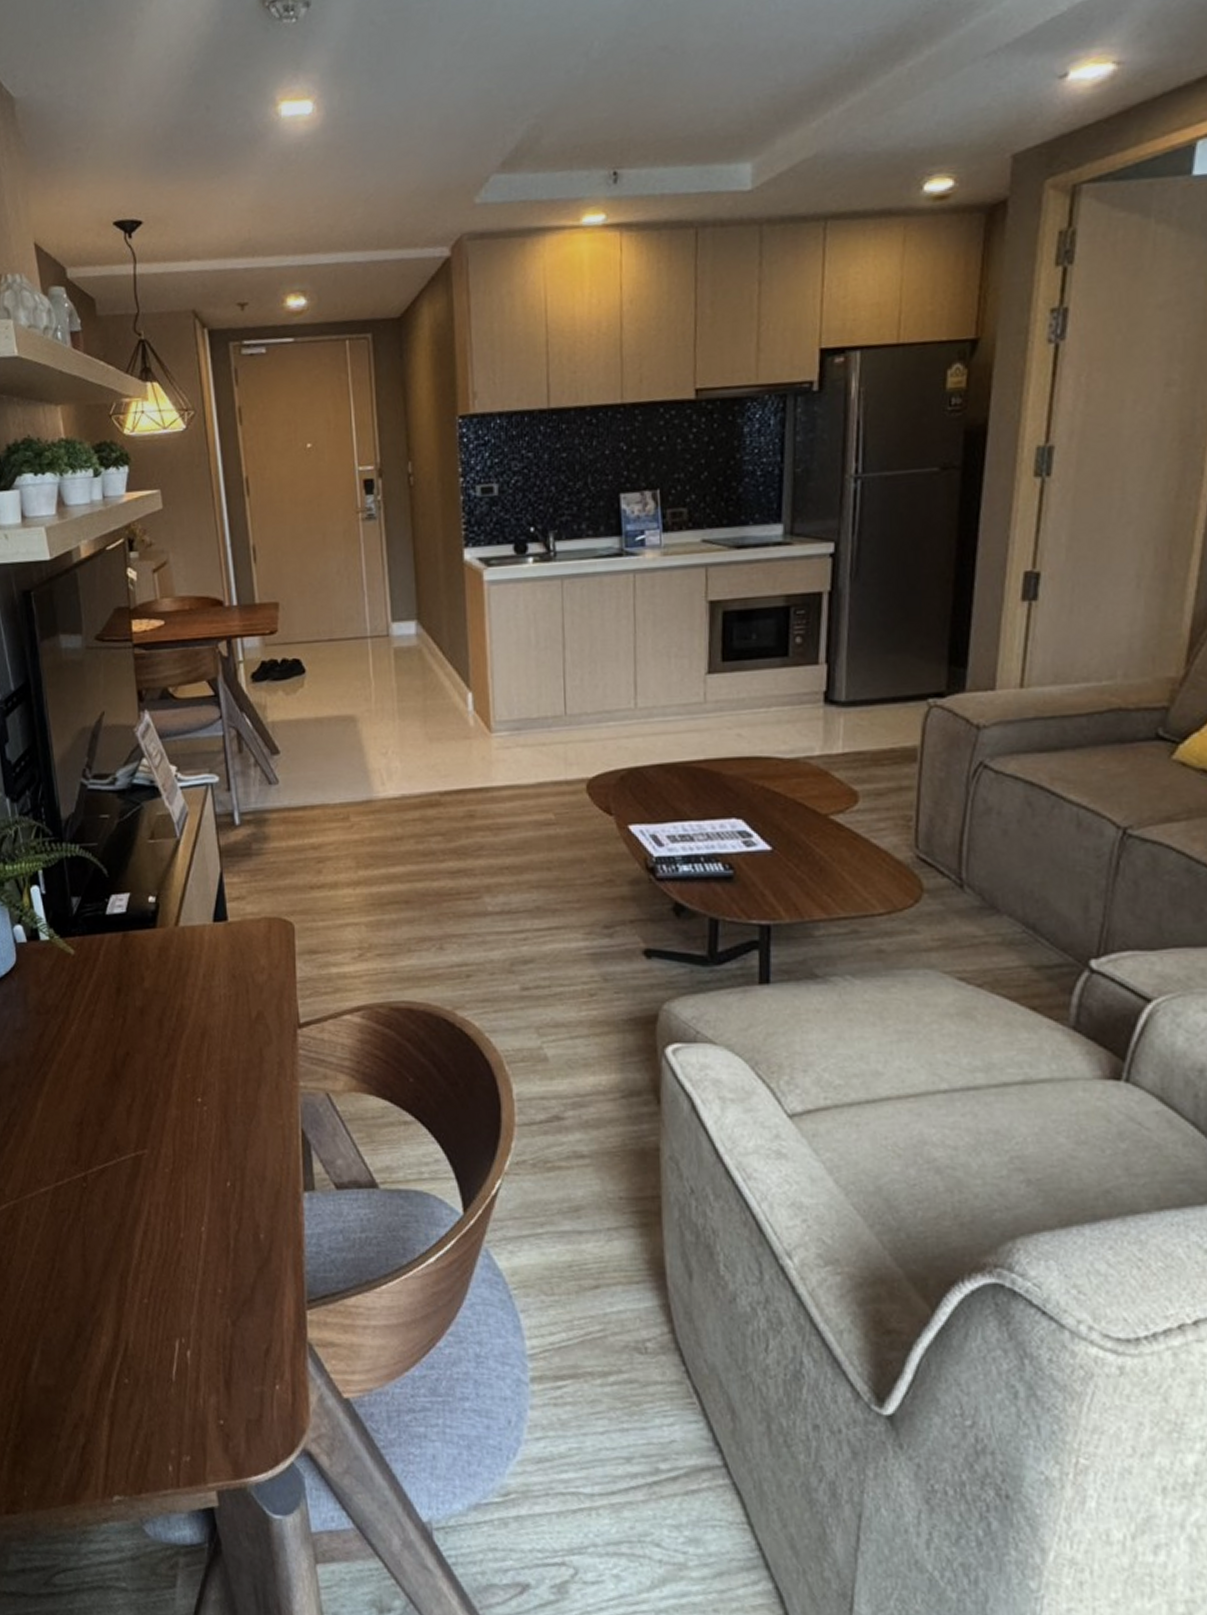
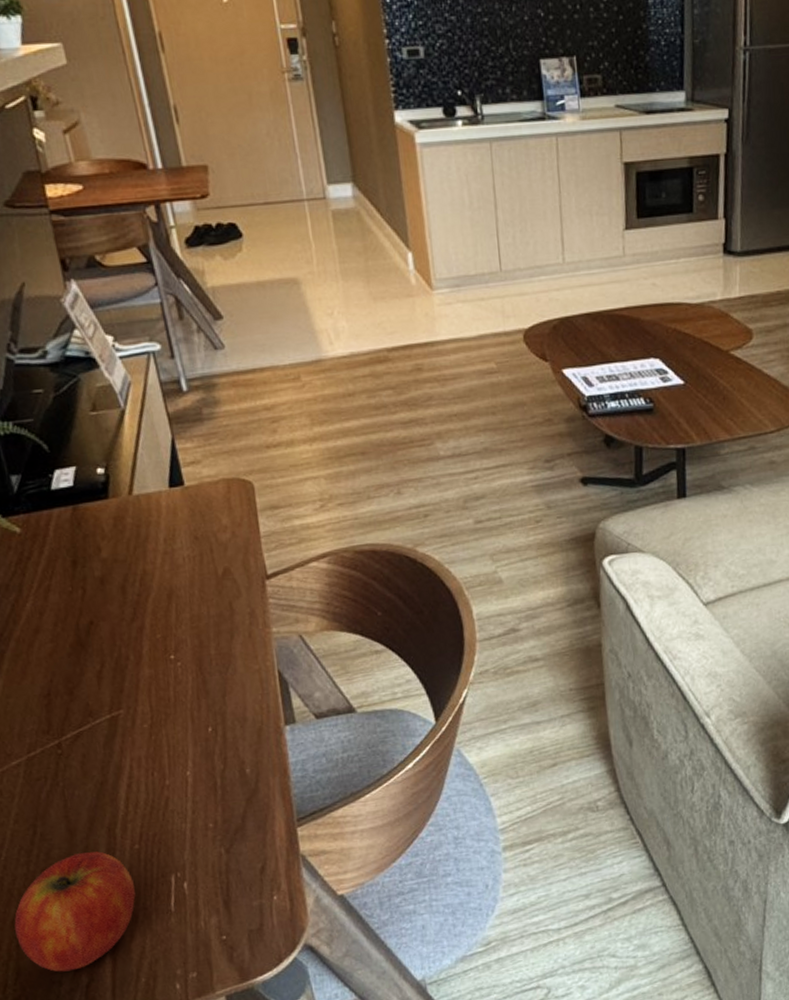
fruit: none [24,1298,139,1427] -> present [14,851,136,972]

